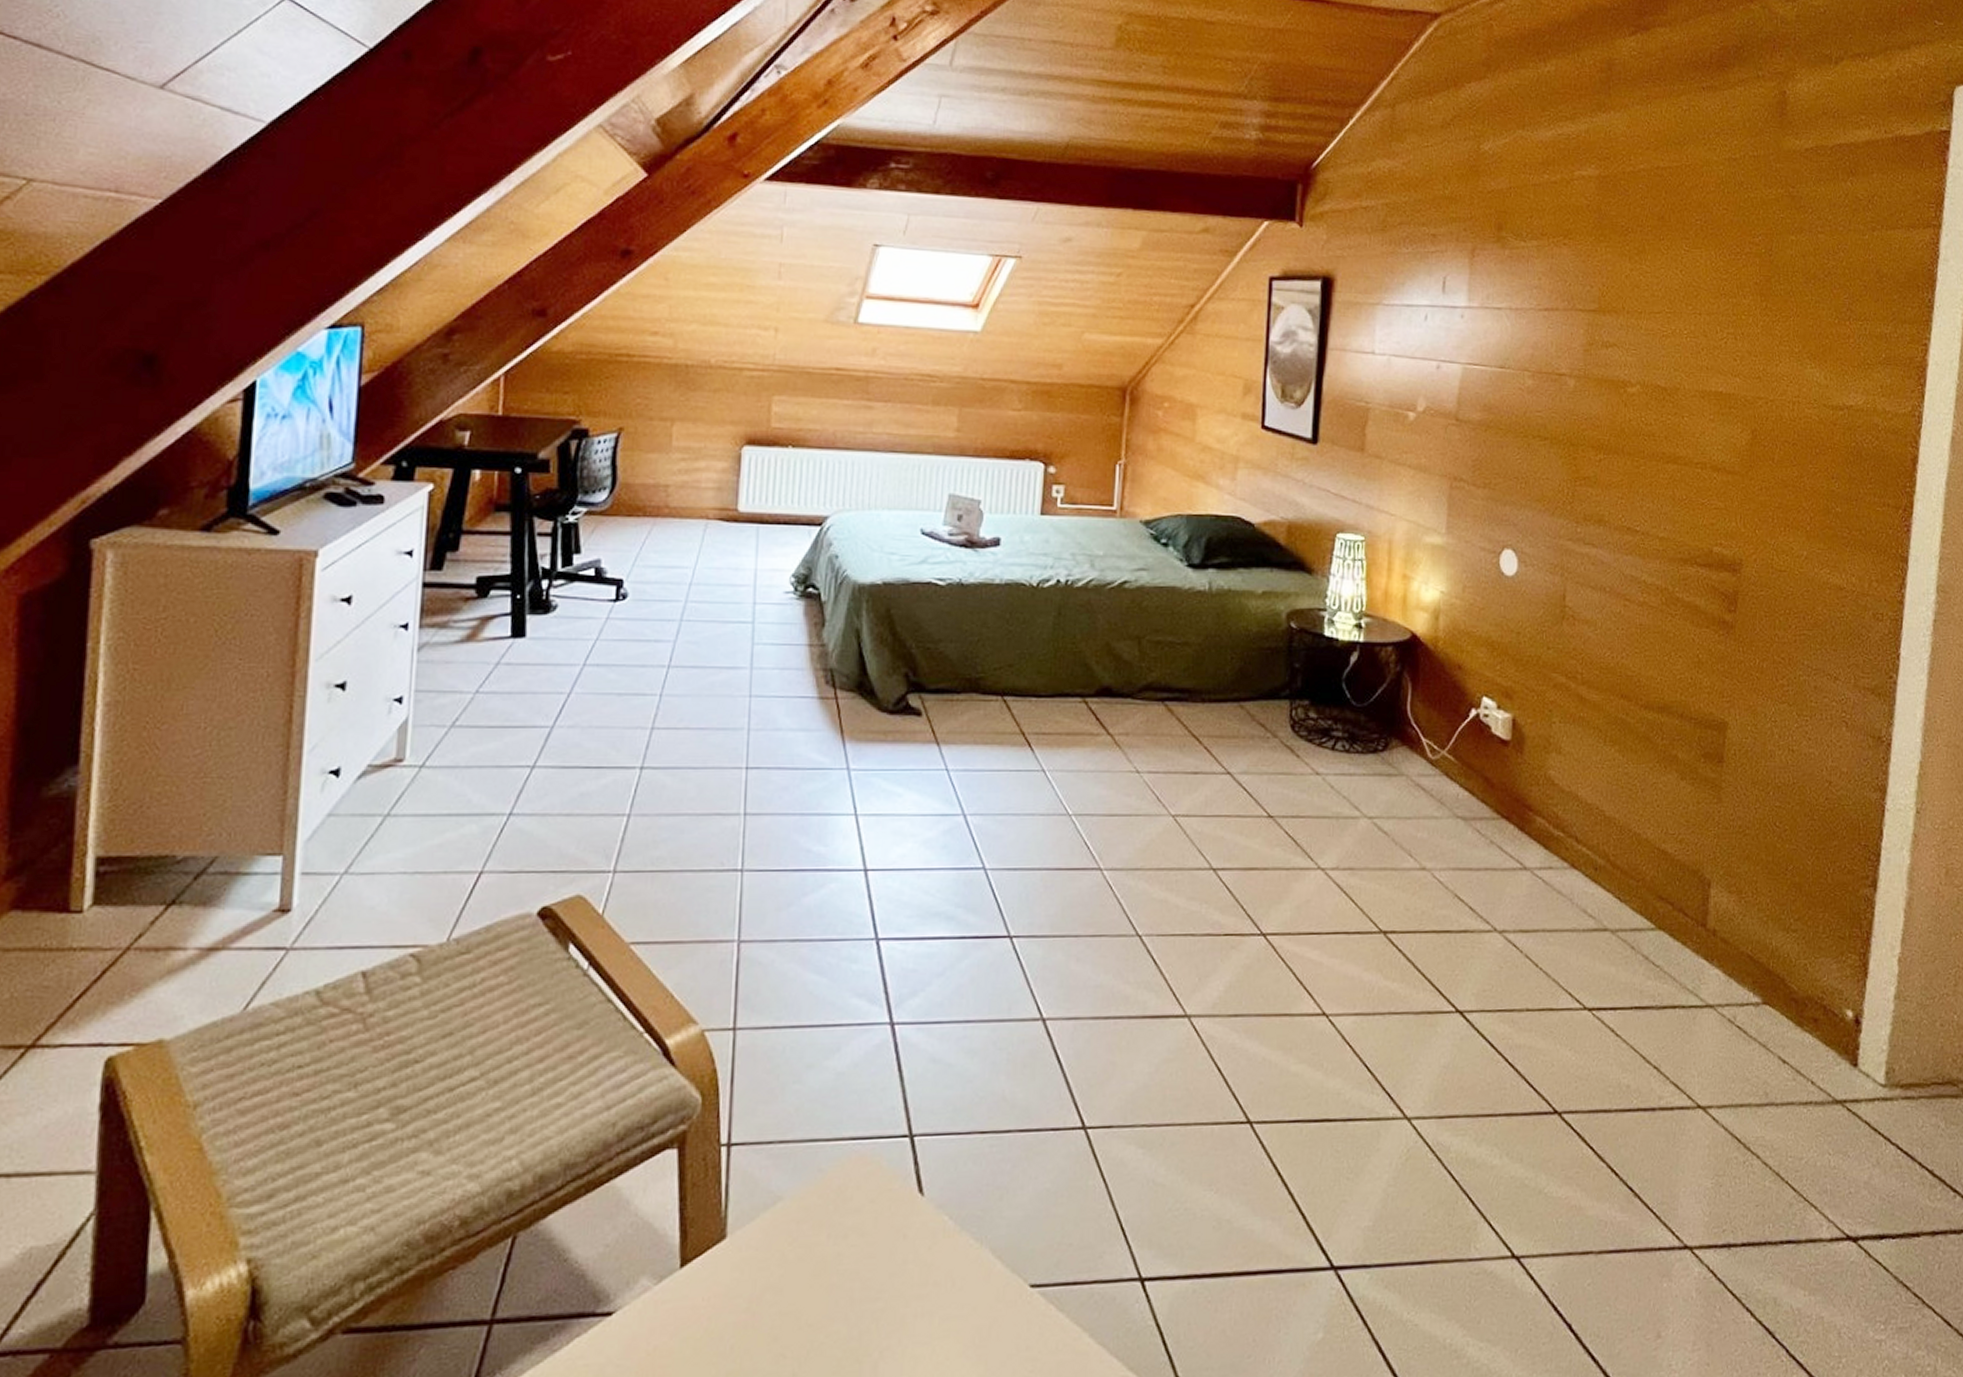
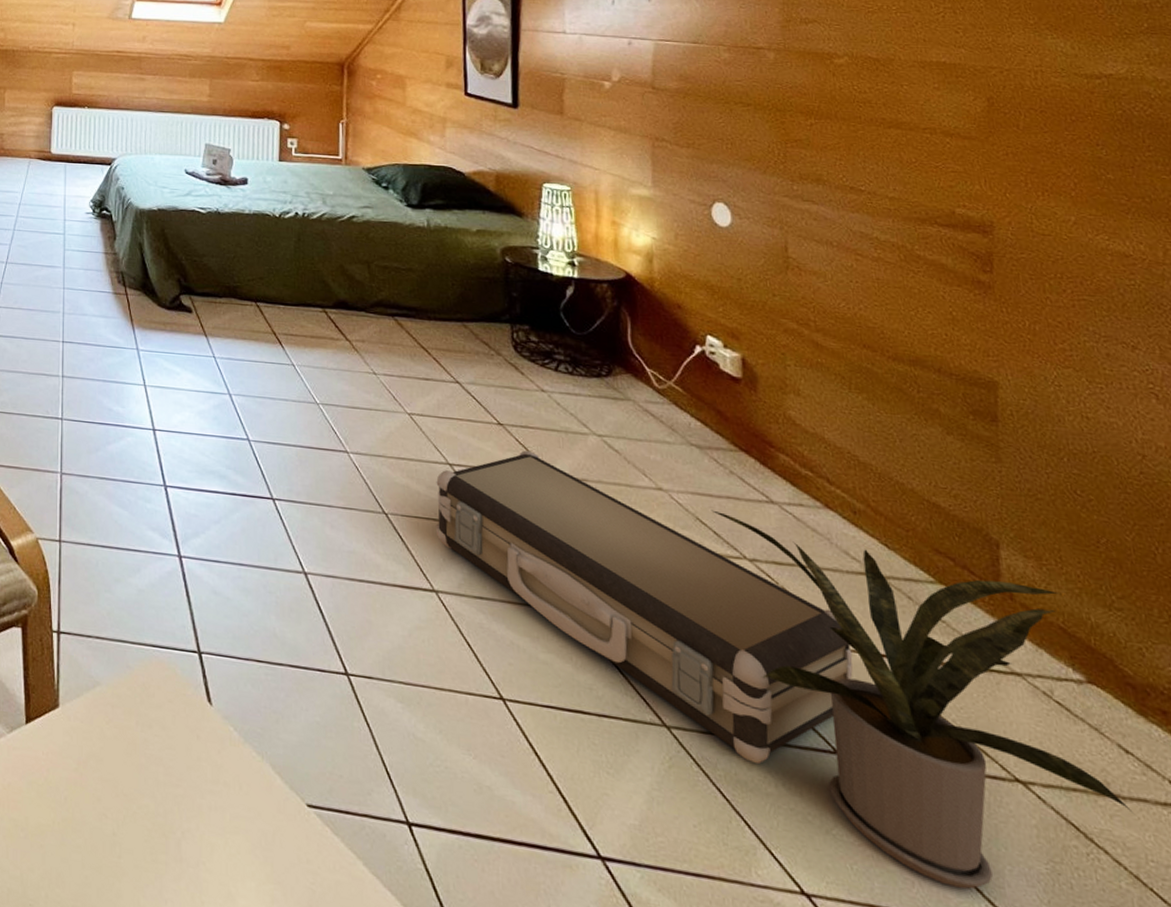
briefcase: none [1193,843,1579,1139] -> present [435,450,853,765]
house plant: none [1469,884,1782,1219] -> present [711,510,1134,889]

